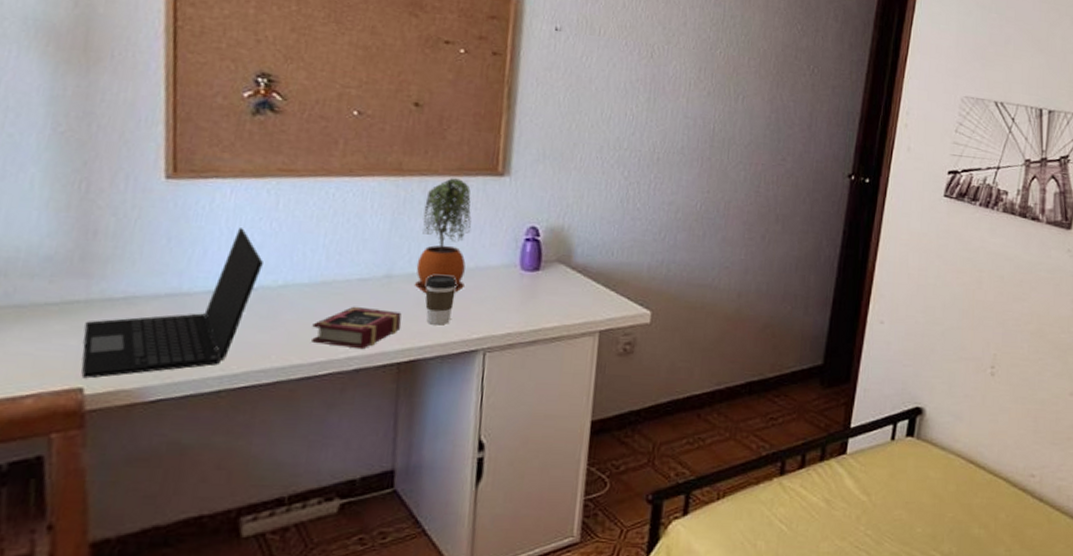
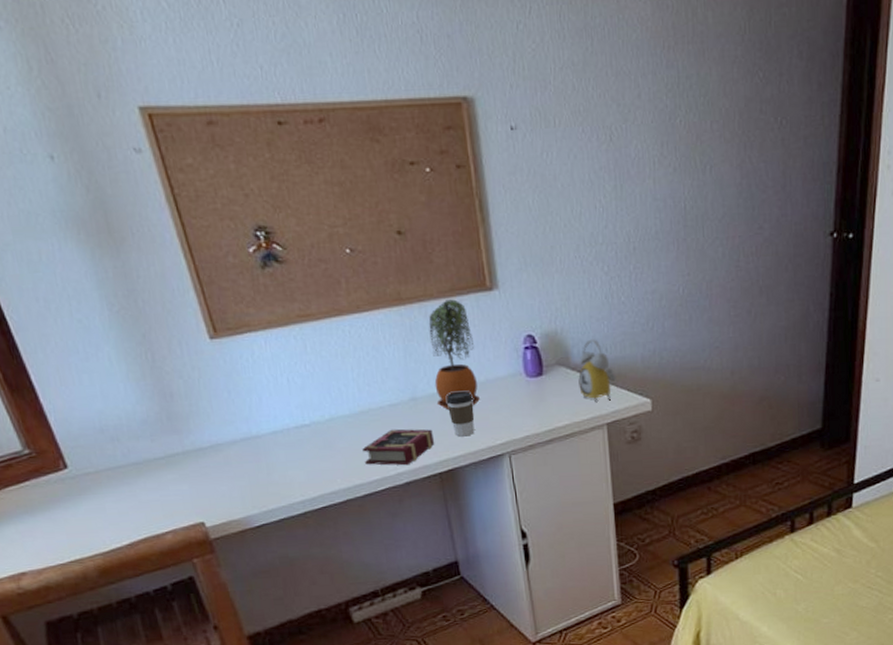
laptop: present [81,228,263,379] -> none [189,374,309,515]
alarm clock: none [576,240,618,307] -> present [578,339,616,403]

